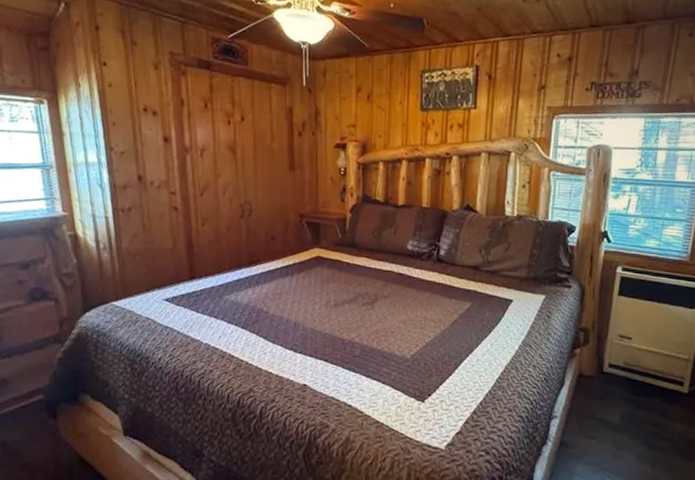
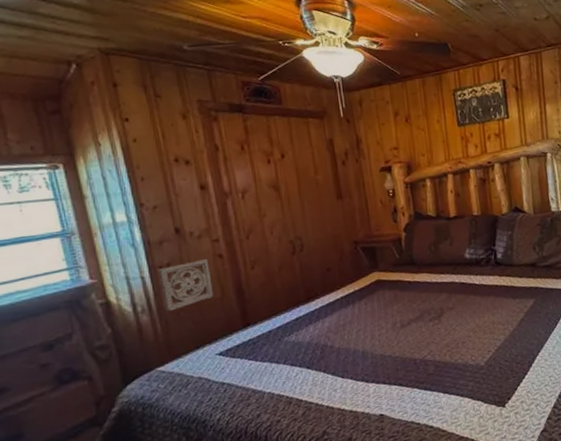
wall ornament: none [120,208,166,253] -> present [158,258,213,312]

